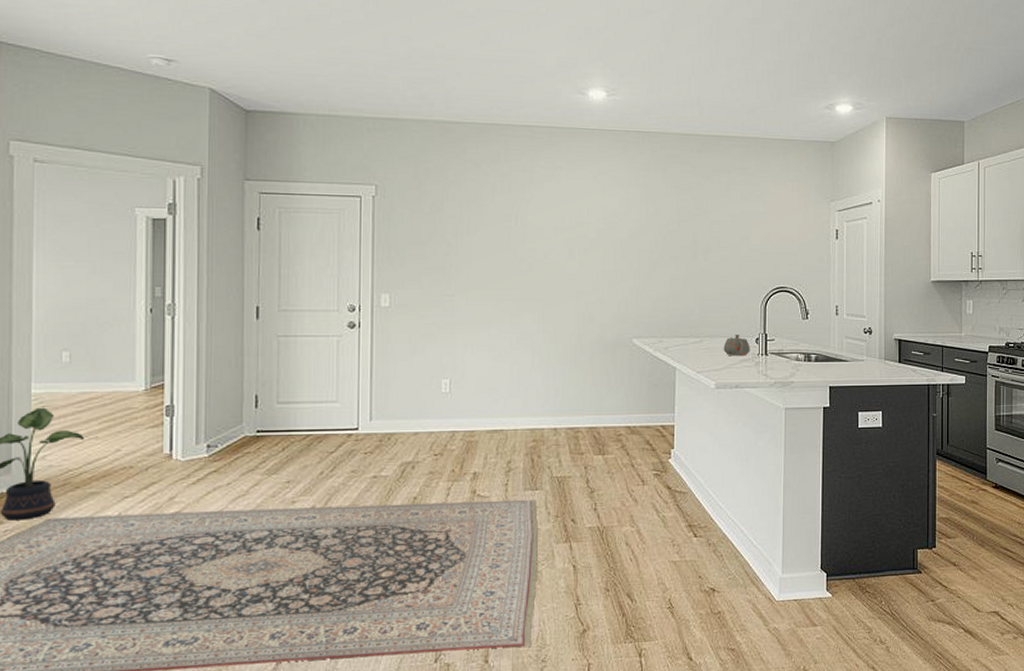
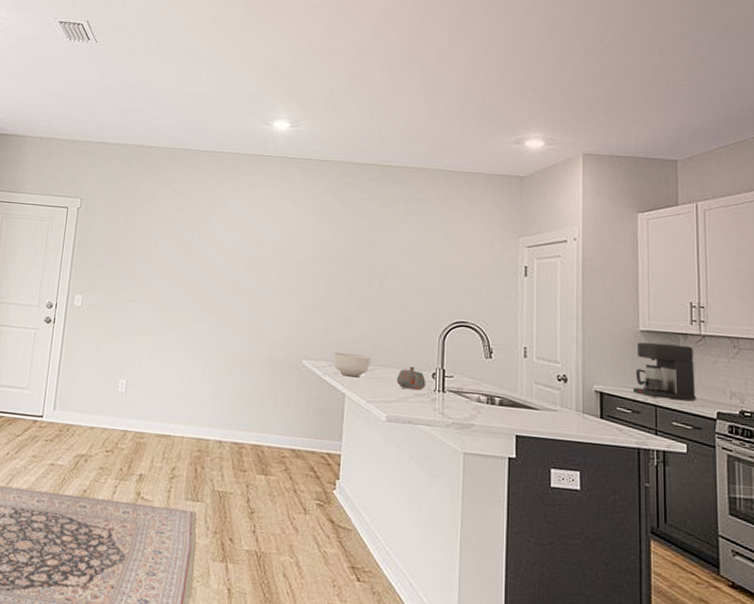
bowl: none [661,328,699,350] -> present [332,352,372,378]
coffee maker: none [924,291,973,339] -> present [632,342,696,401]

